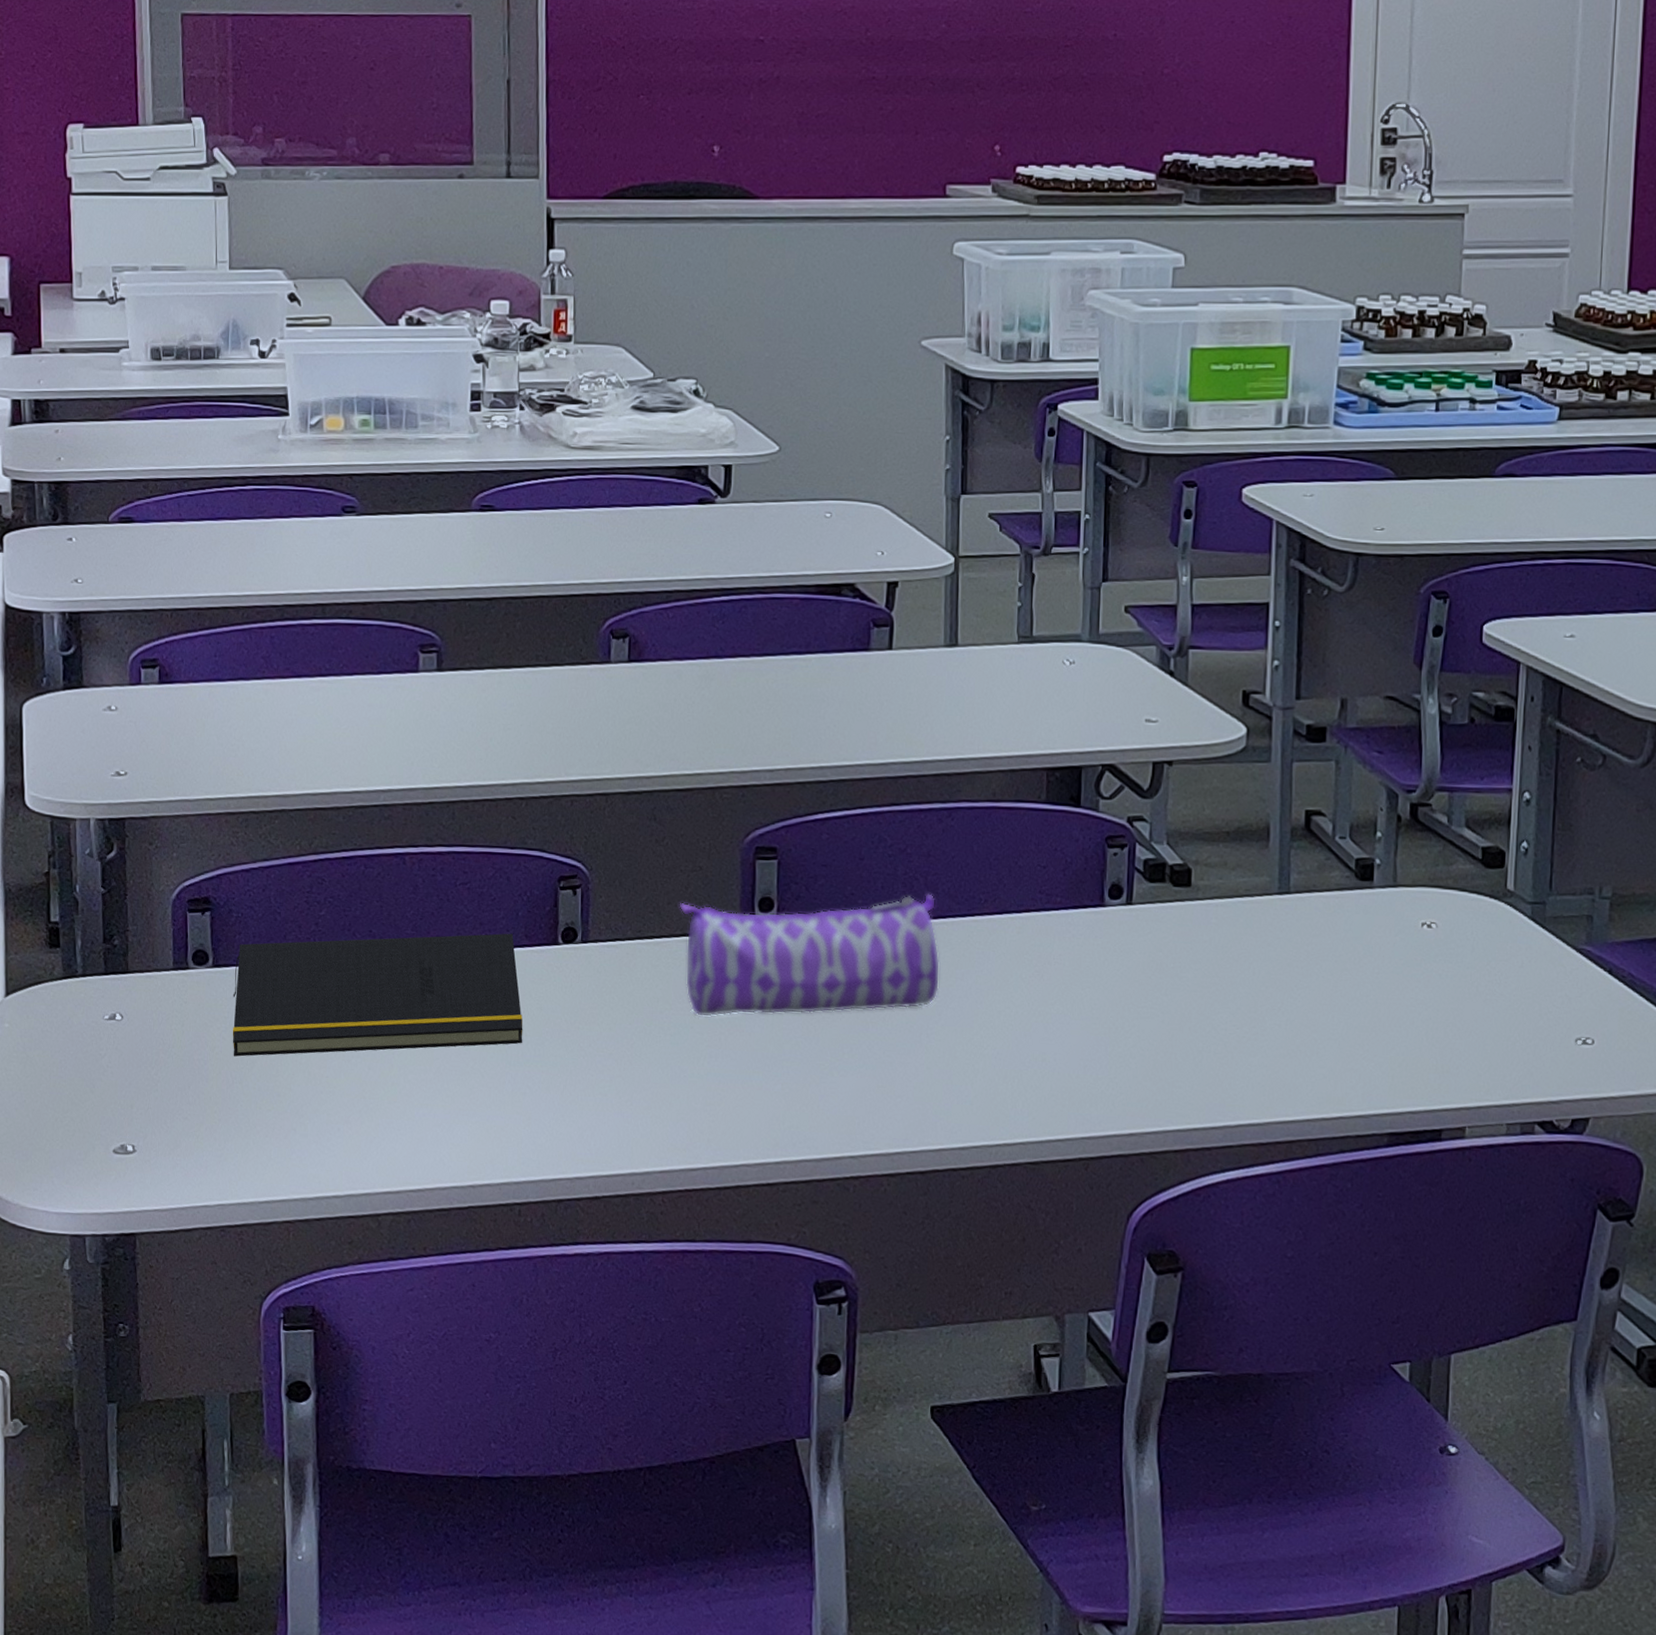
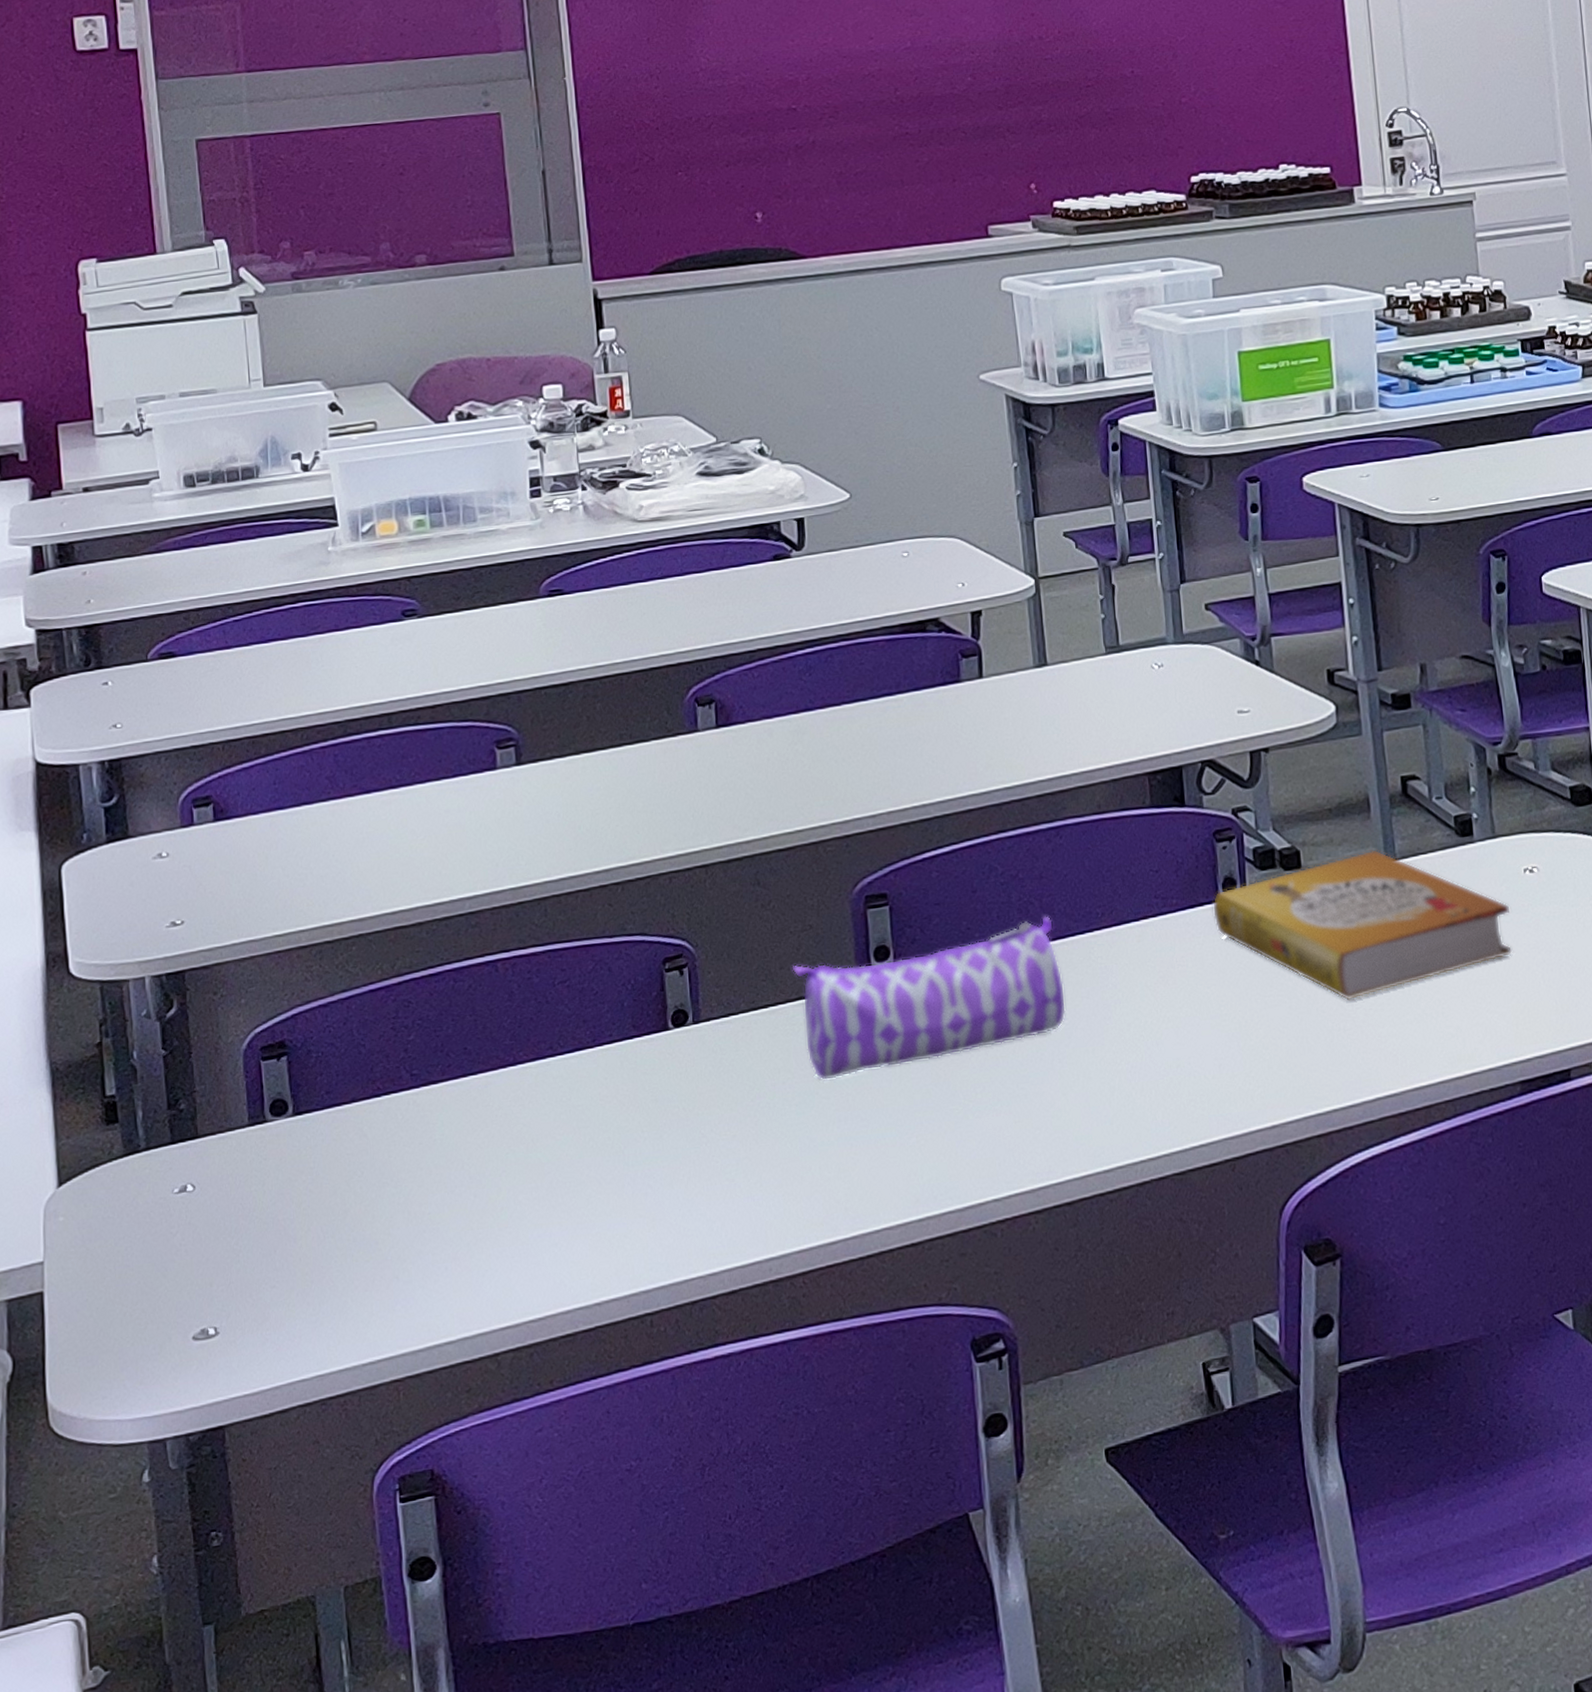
notepad: present [232,933,523,1057] -> none [318,1026,640,1209]
book: none [1095,879,1401,1025] -> present [1212,849,1513,1001]

